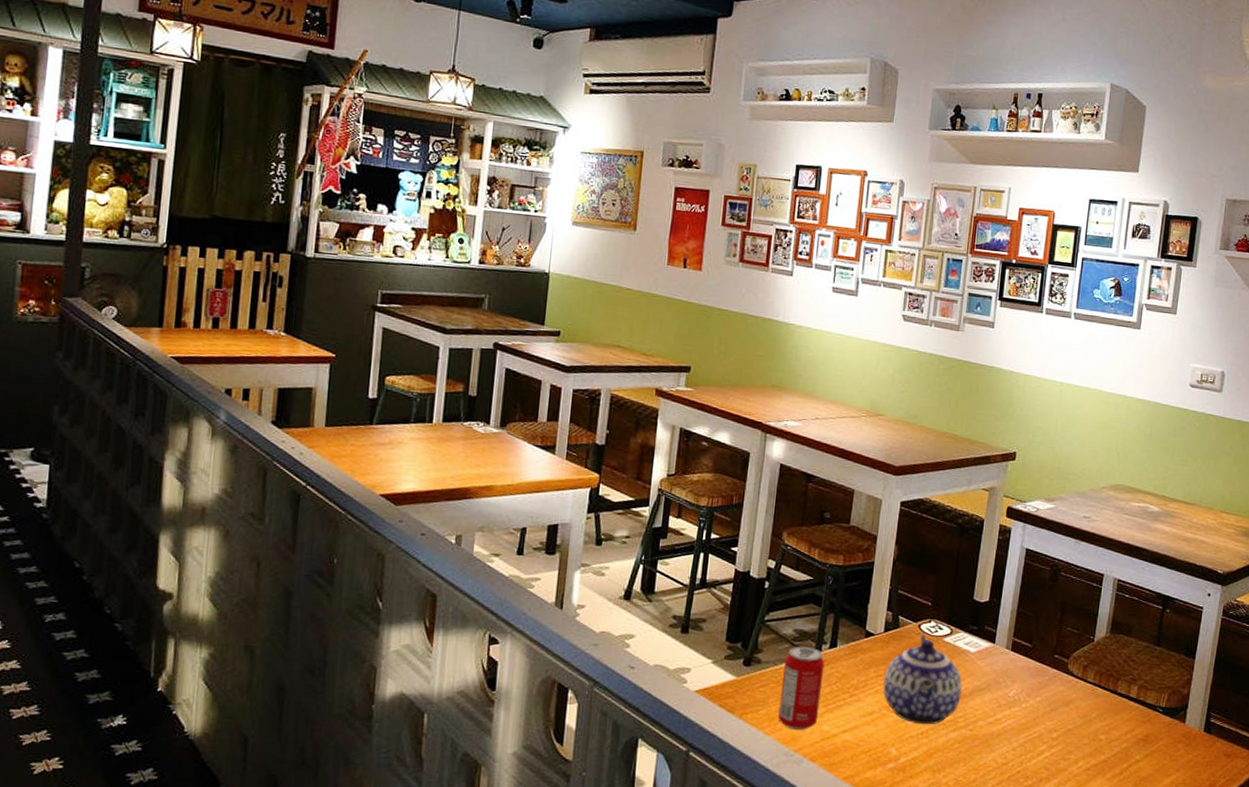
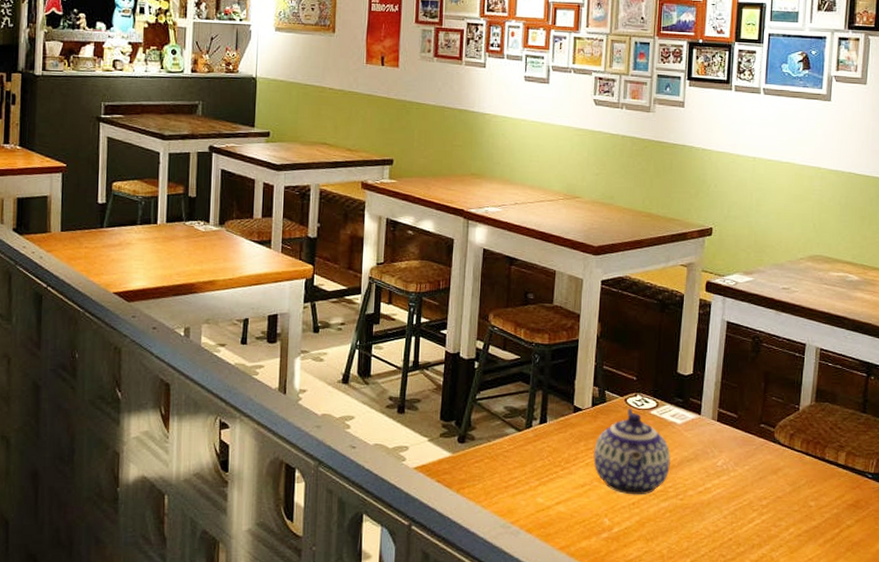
beverage can: present [778,646,825,730] -> none [494,422,536,503]

